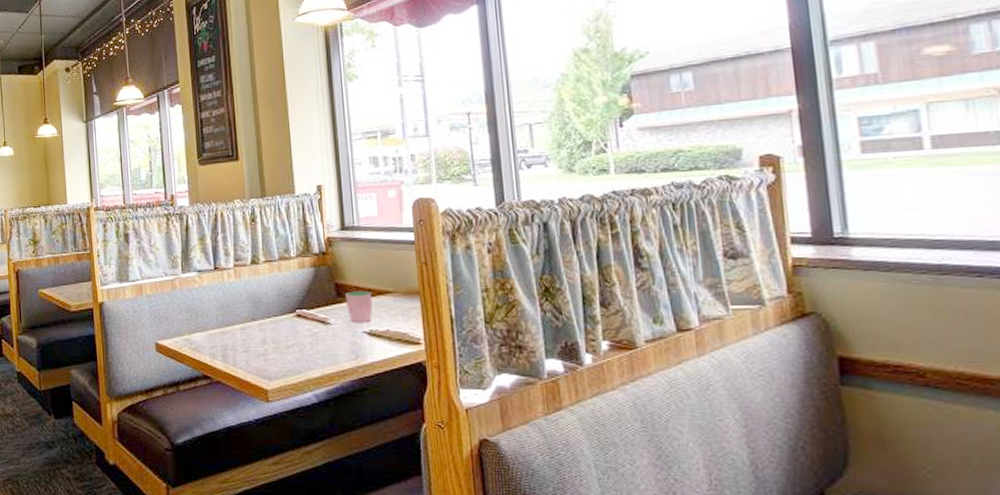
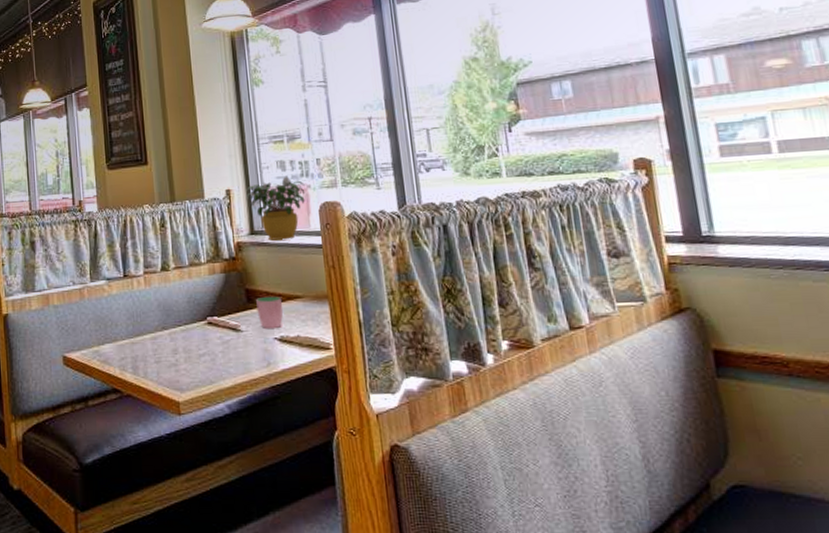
potted flower: none [337,172,399,236] -> present [245,176,306,241]

